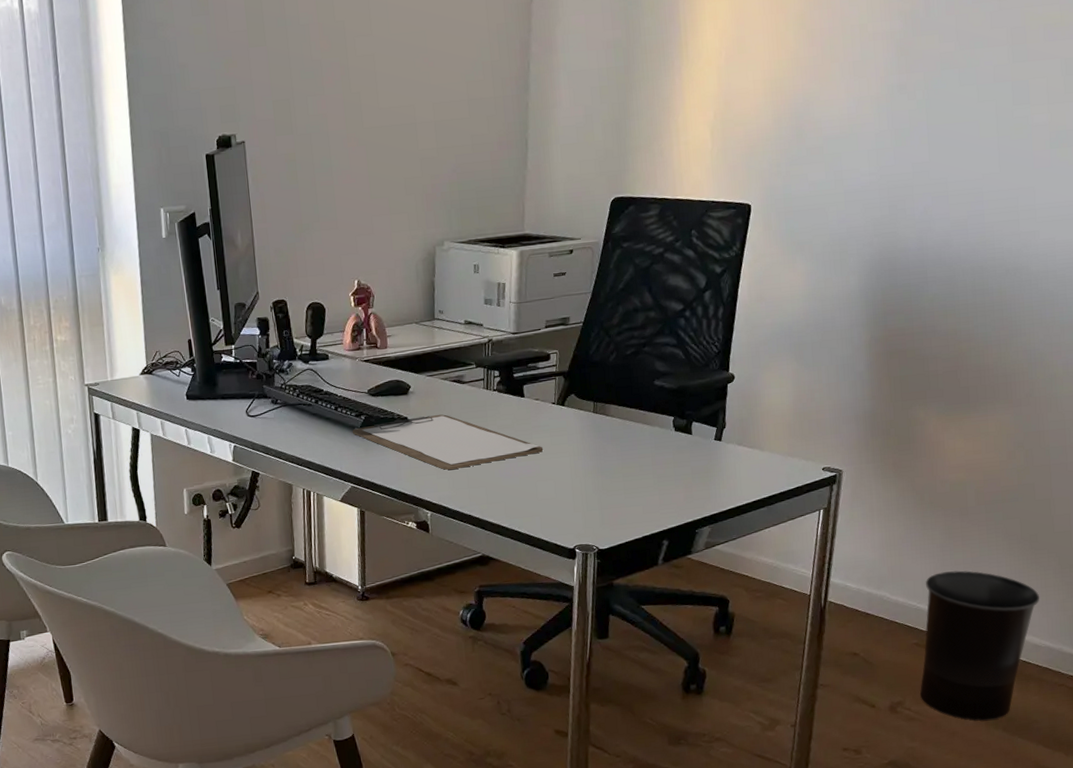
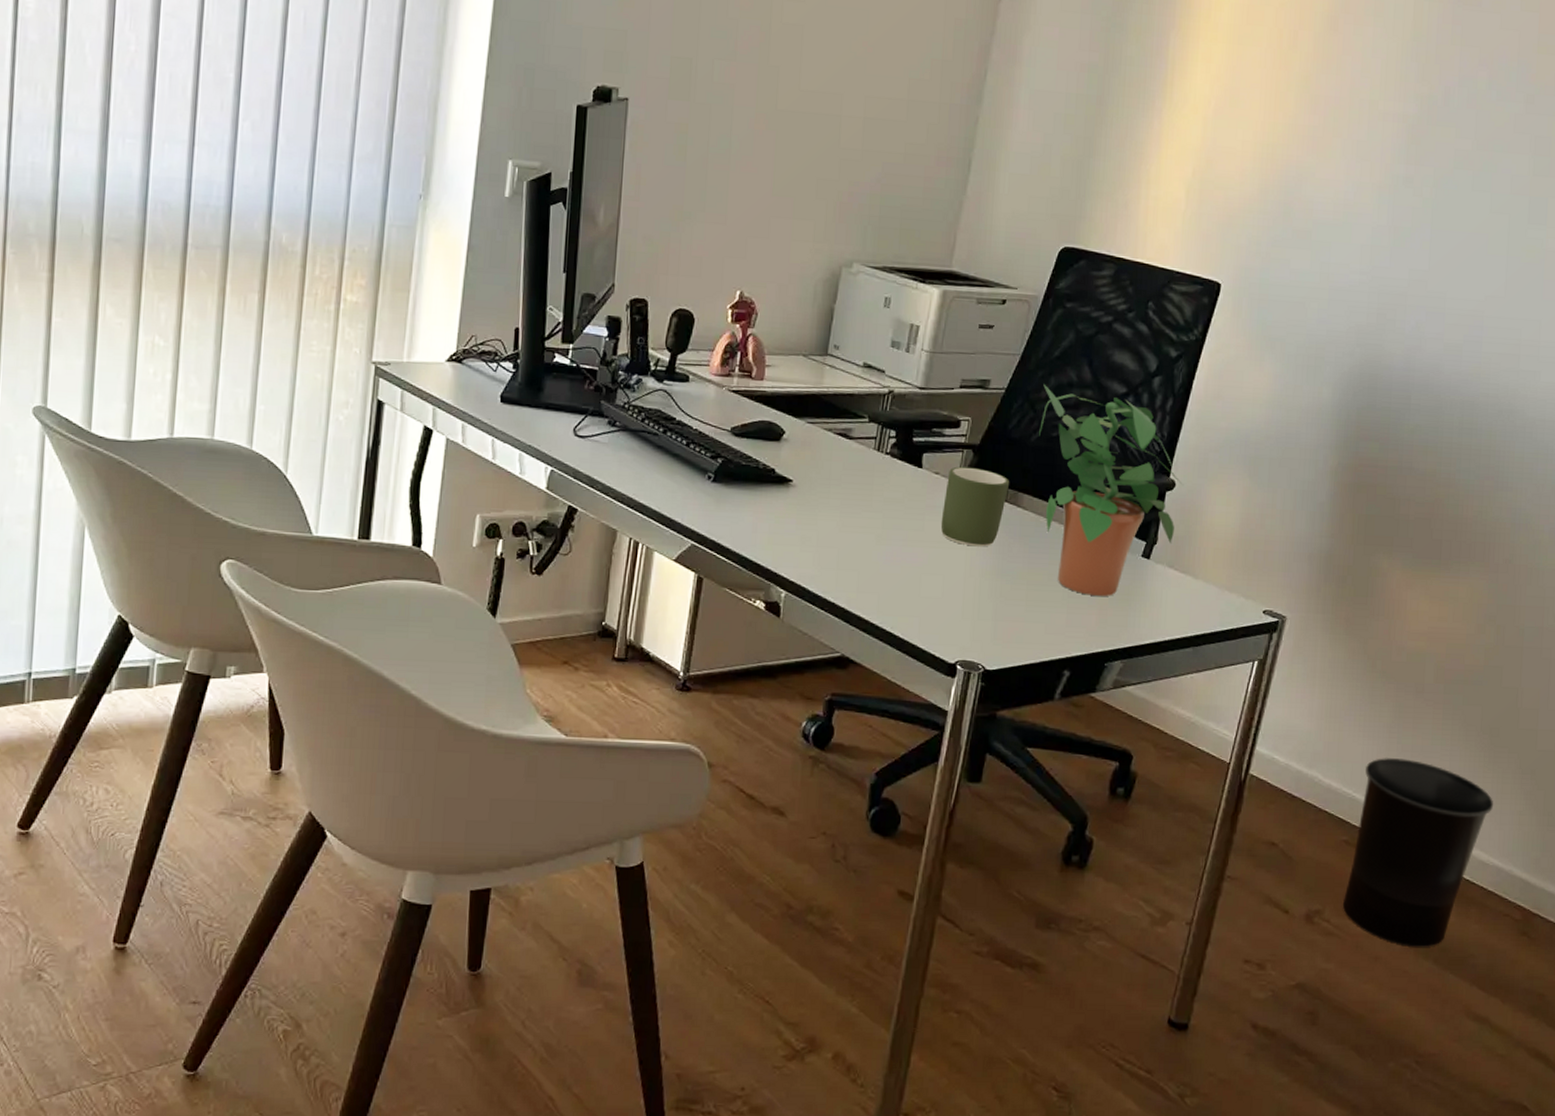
clipboard: present [352,414,544,470] -> none [703,470,936,544]
mug: none [545,390,598,454] -> present [940,466,1010,547]
potted plant: none [613,313,740,478] -> present [1039,383,1182,596]

